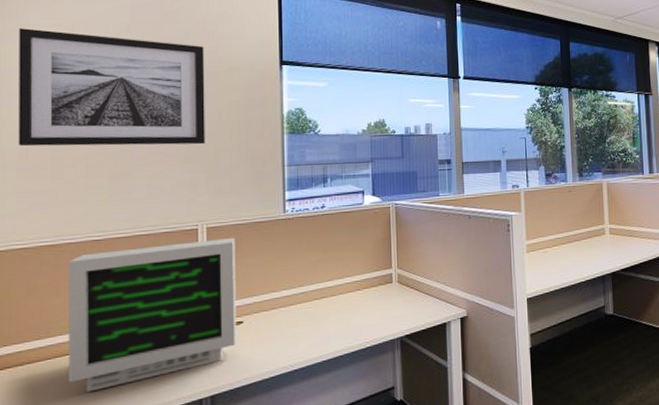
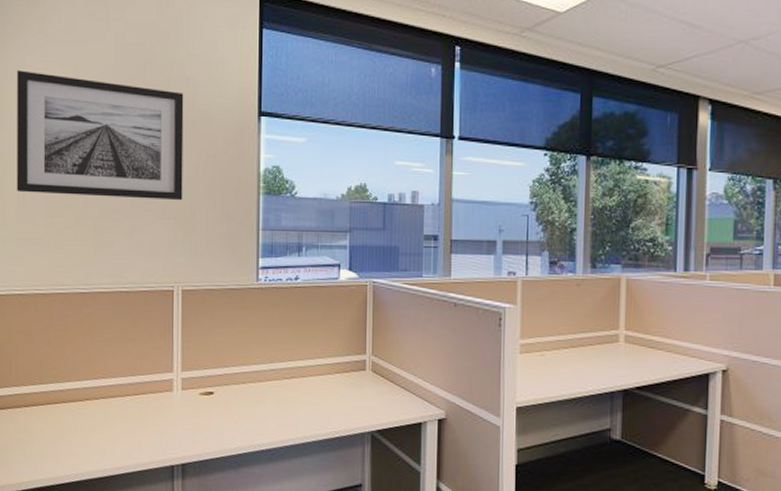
computer monitor: present [68,237,237,392] -> none [58,302,209,442]

